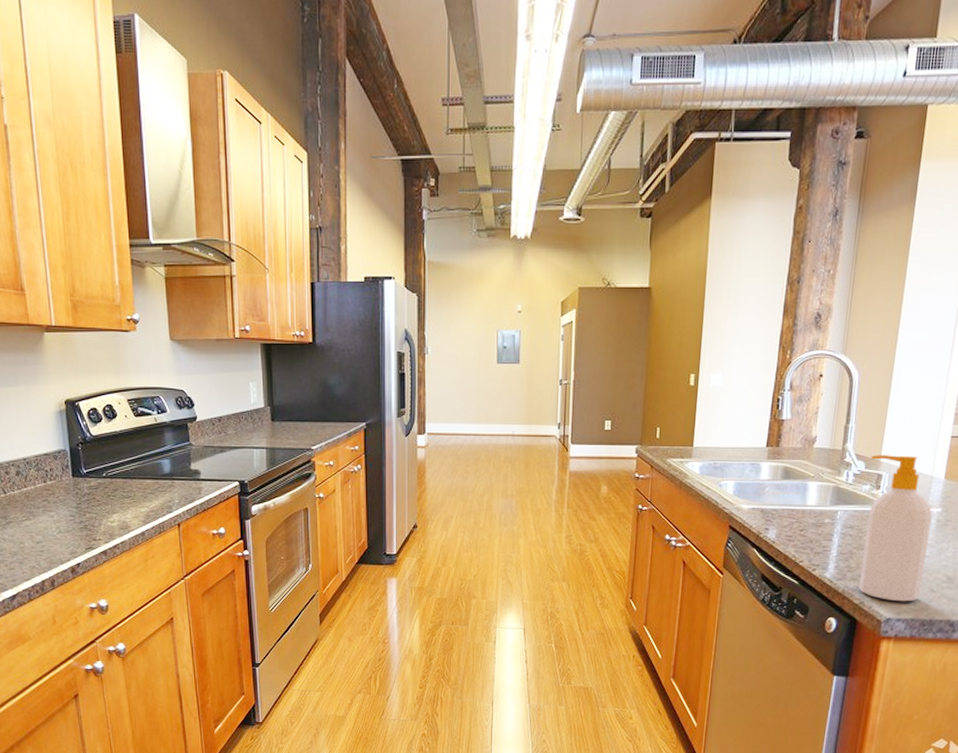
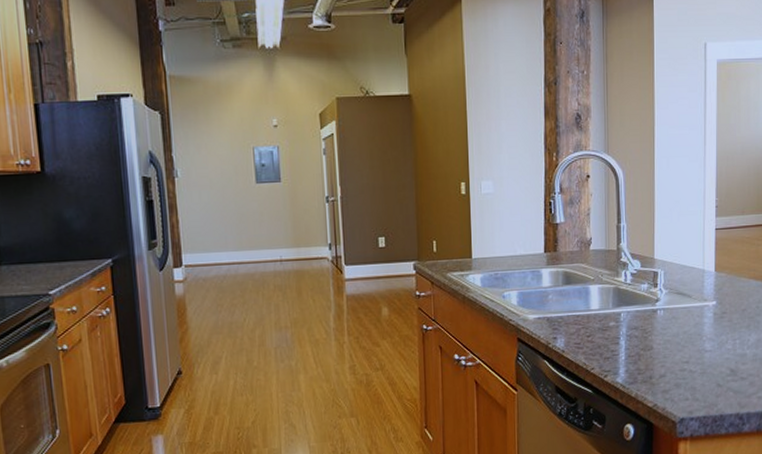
soap bottle: present [859,455,932,602] -> none [645,250,709,400]

